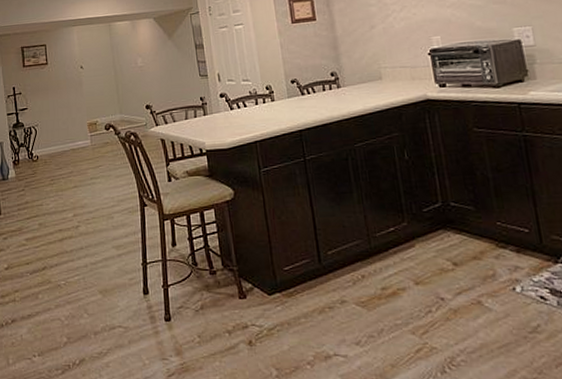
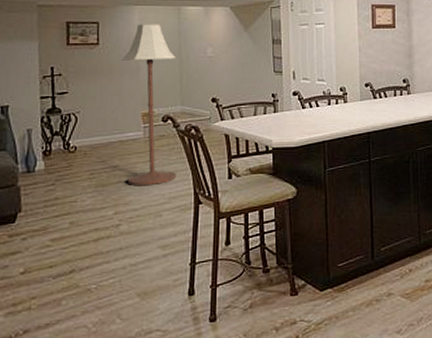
floor lamp: none [67,41,122,190] -> present [122,24,177,186]

